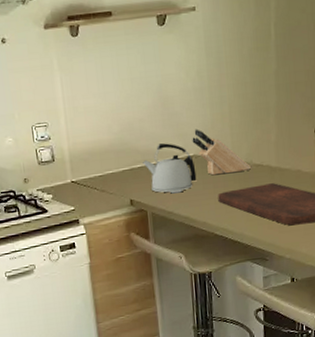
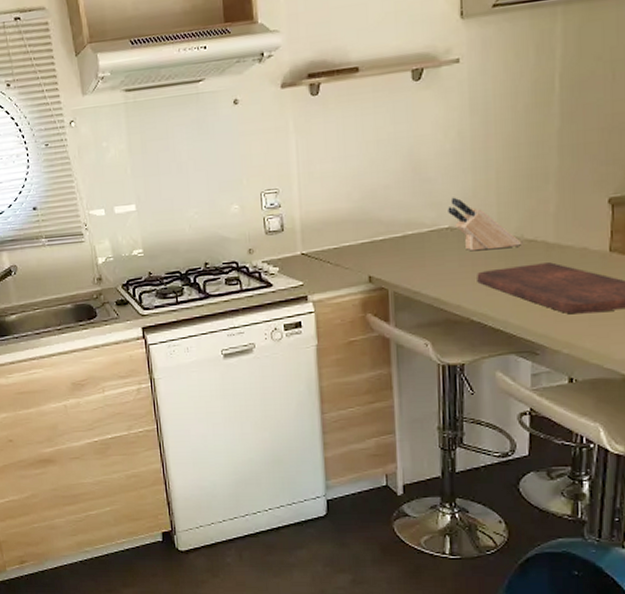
kettle: present [143,143,197,194] -> none [386,213,451,271]

